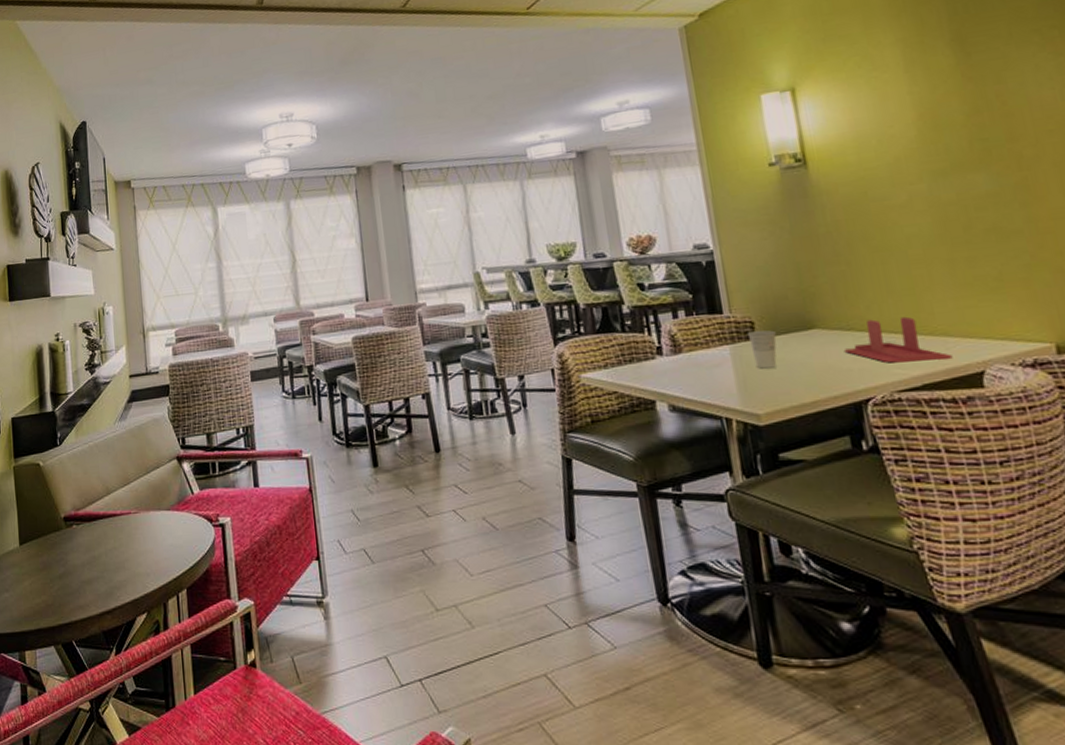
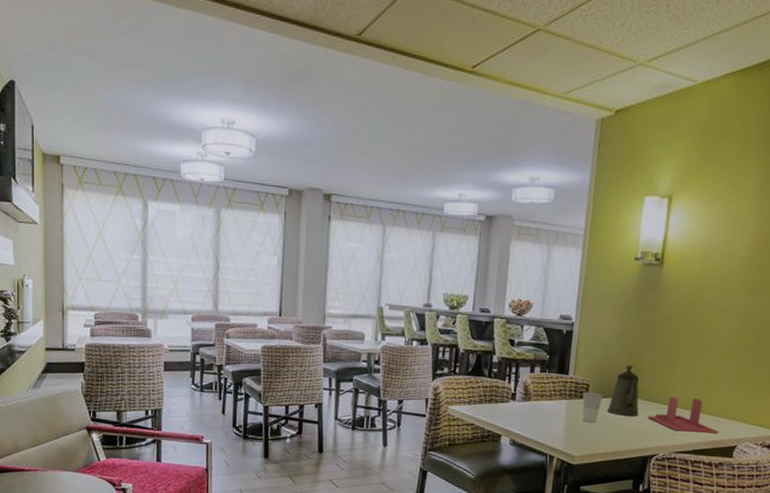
coffee pot: none [785,289,831,354] -> present [606,365,639,416]

